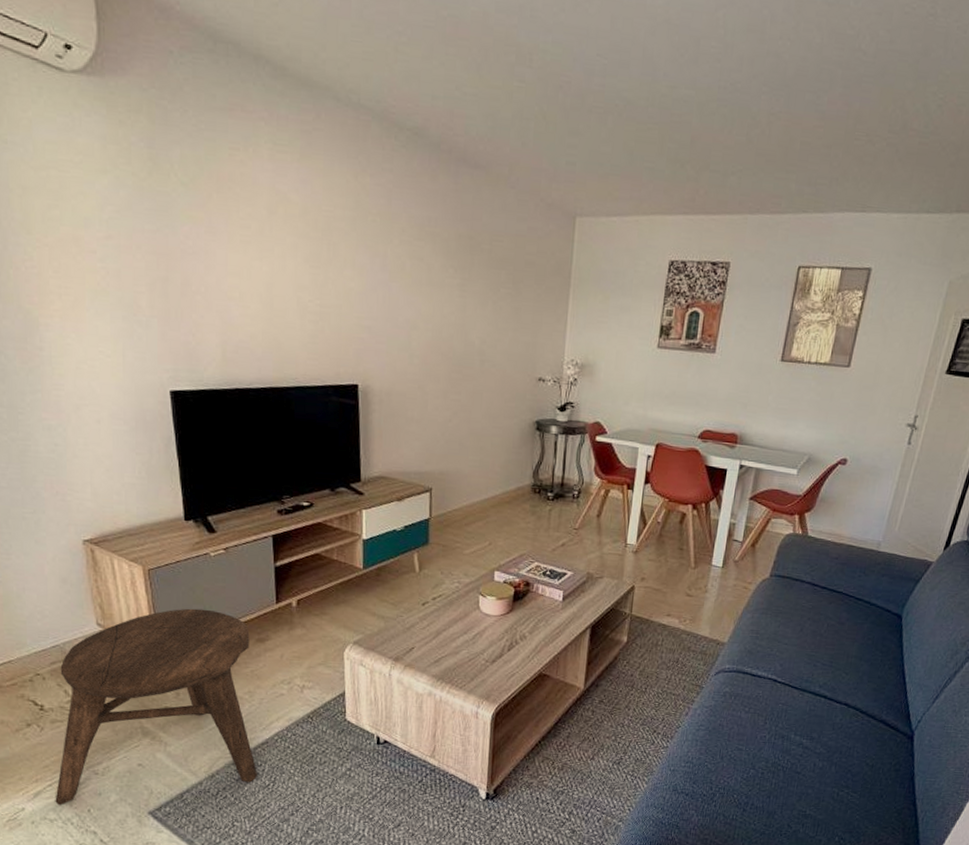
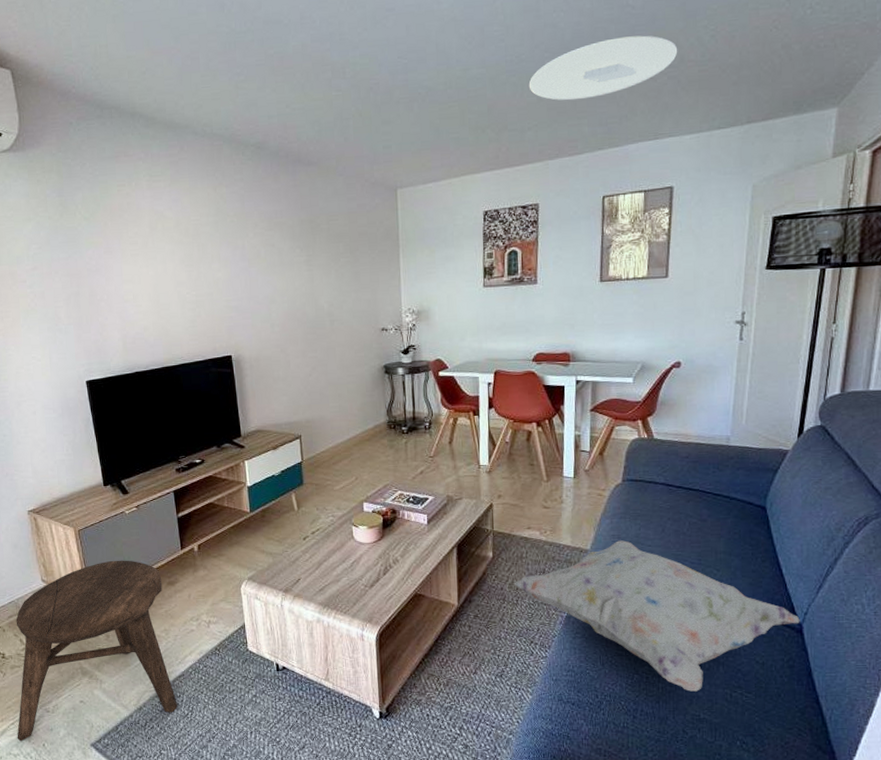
decorative pillow: none [645,636,913,789] -> present [514,540,800,692]
ceiling light: none [739,85,903,151] -> present [528,35,678,101]

